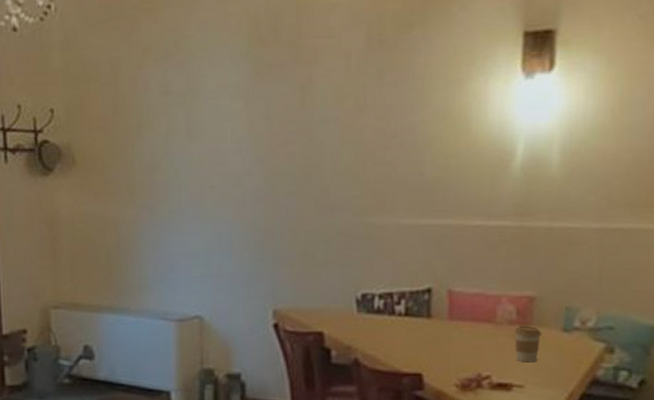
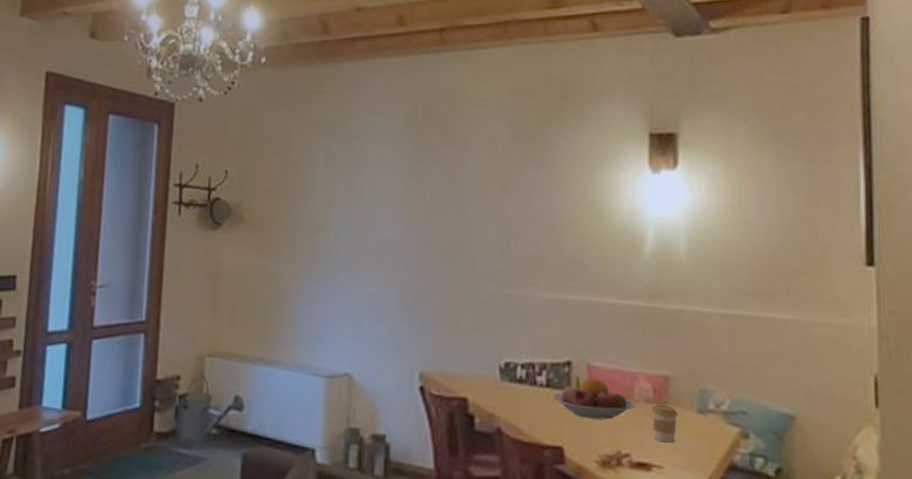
fruit bowl: none [412,303,499,344] -> present [553,376,636,420]

